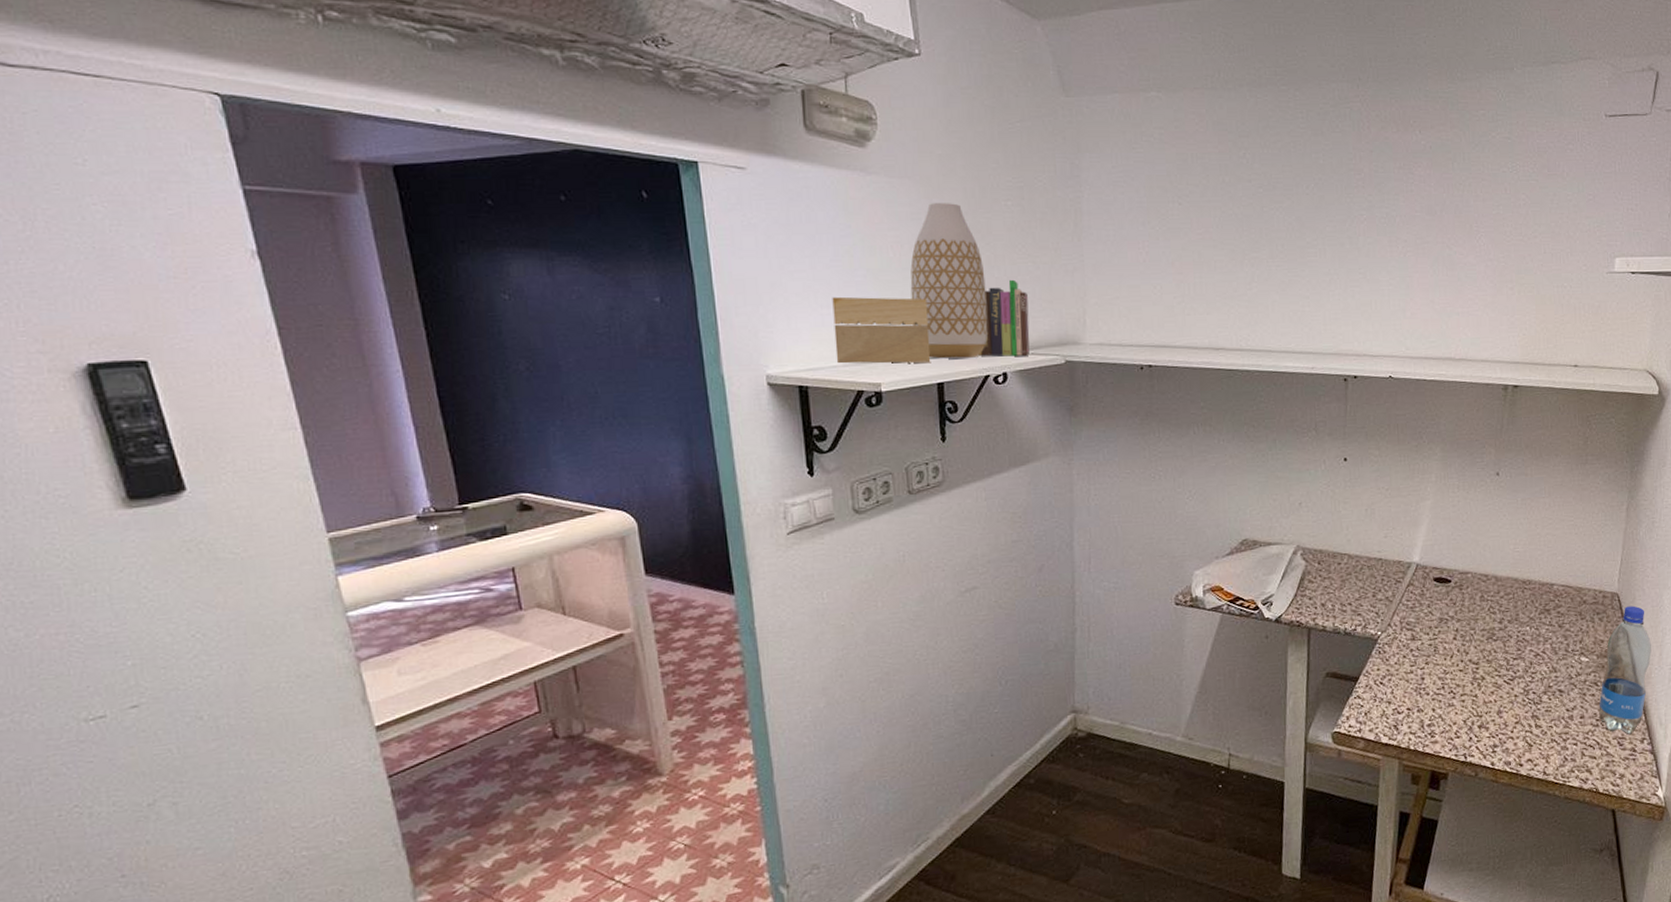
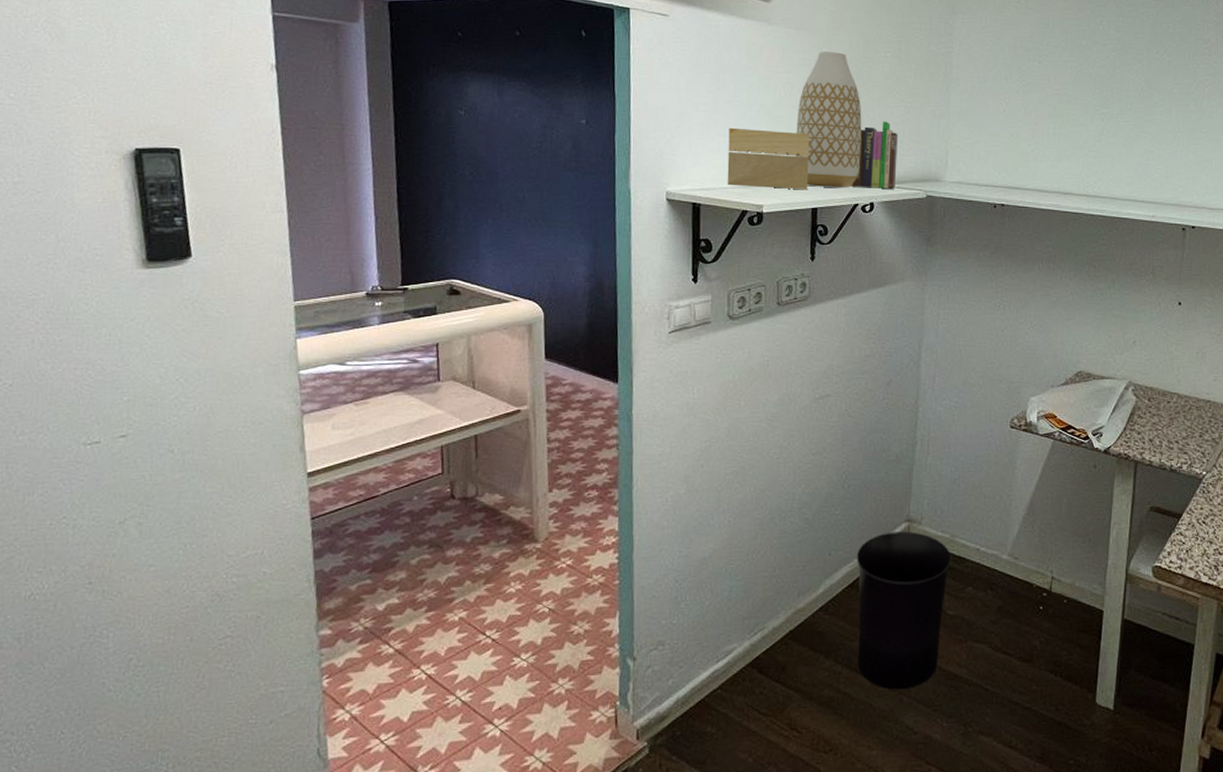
waste bin: none [1021,722,1123,886] -> present [856,532,951,690]

